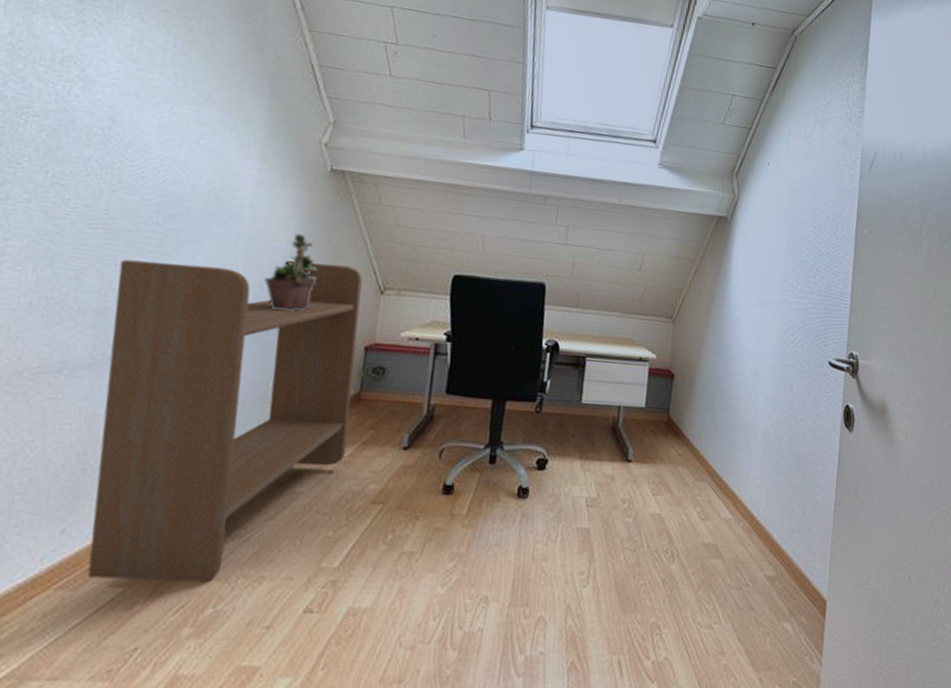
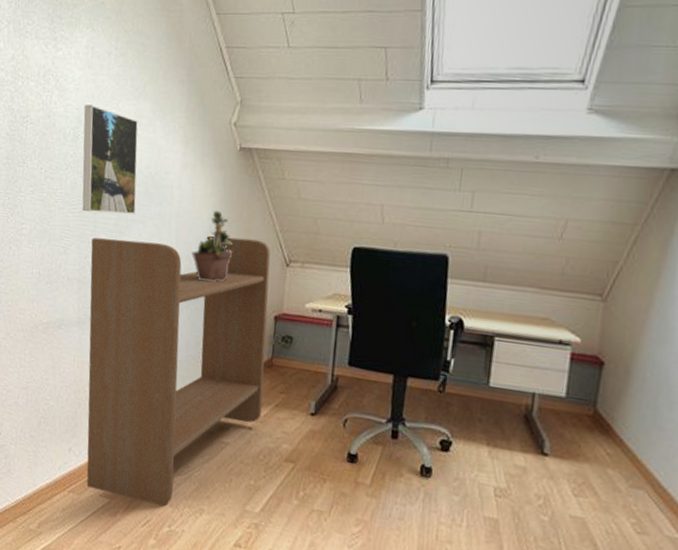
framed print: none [108,103,200,234] -> present [82,105,138,214]

